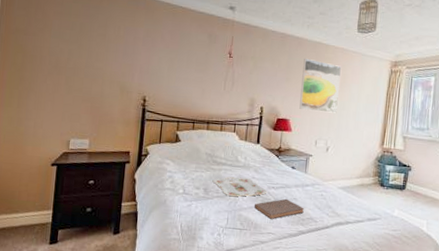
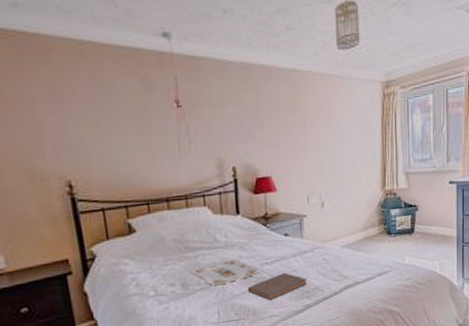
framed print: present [299,58,341,113] -> none [276,93,327,161]

